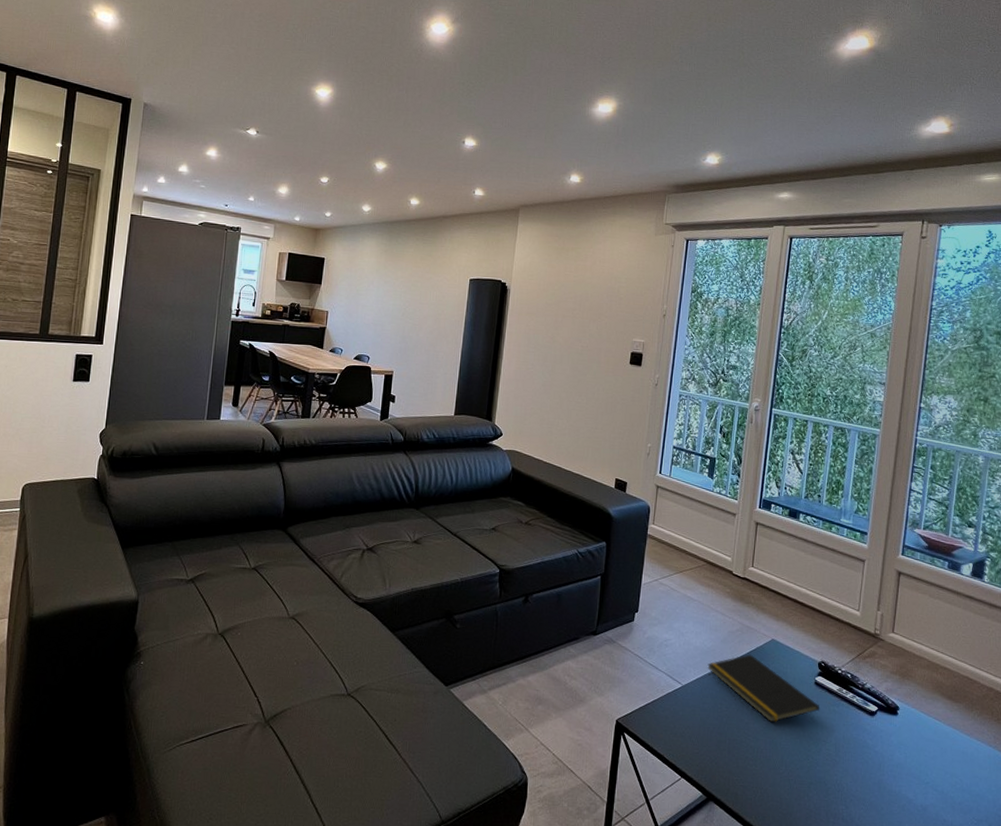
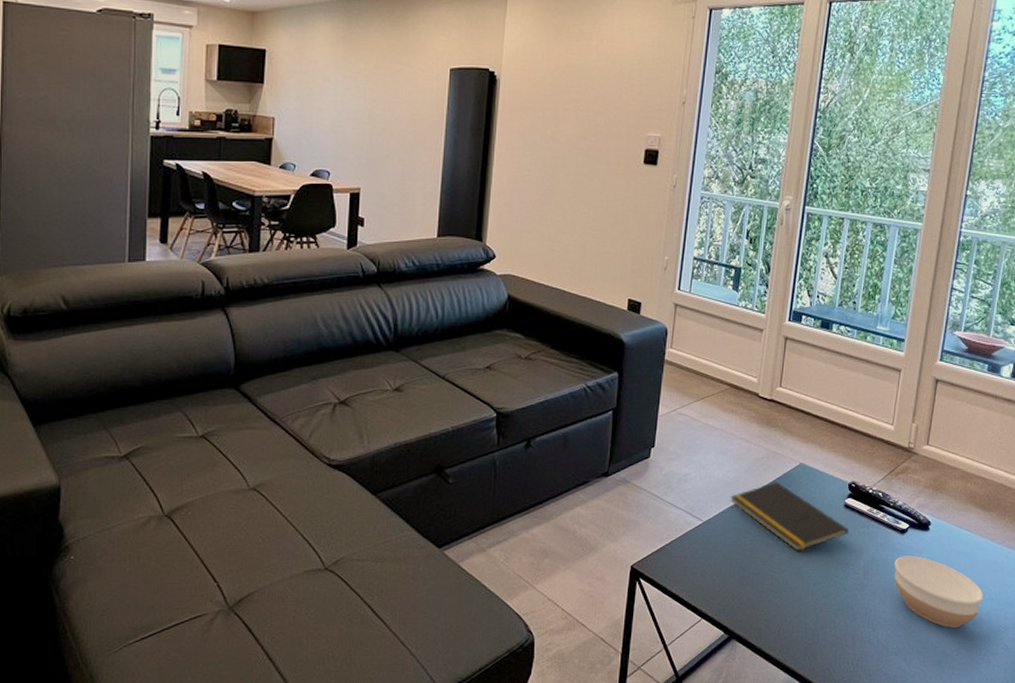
bowl: none [865,737,955,814] -> present [894,555,984,628]

